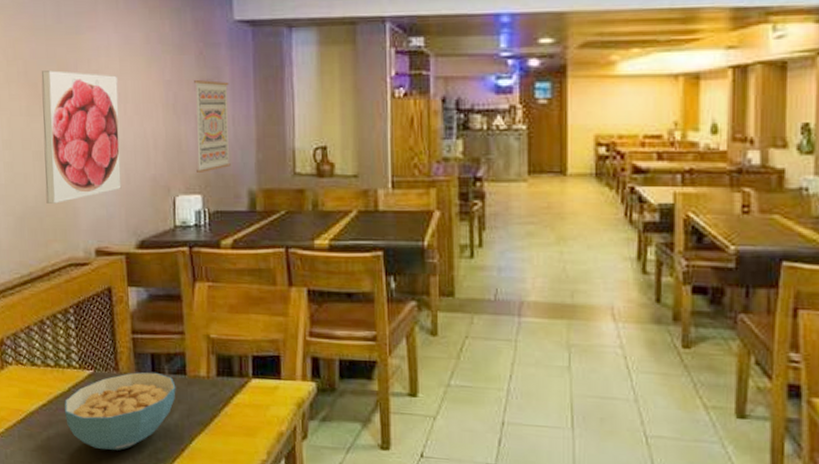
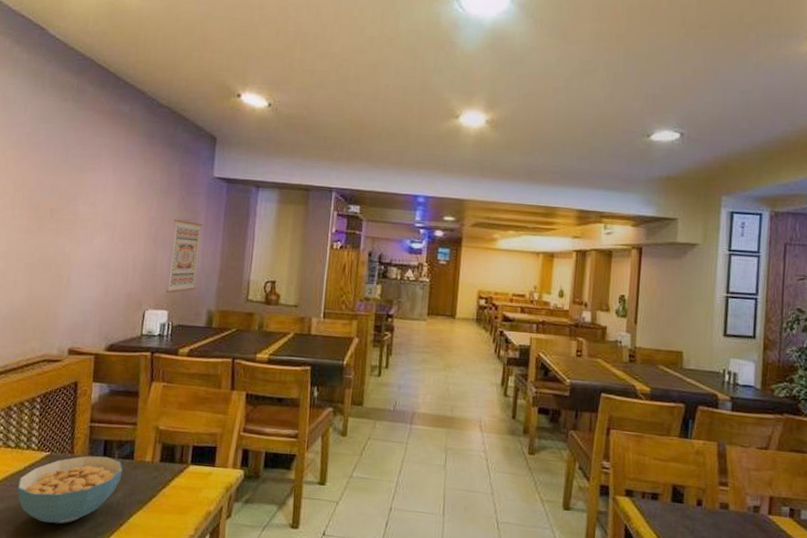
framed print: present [41,70,122,204] -> none [30,198,110,308]

